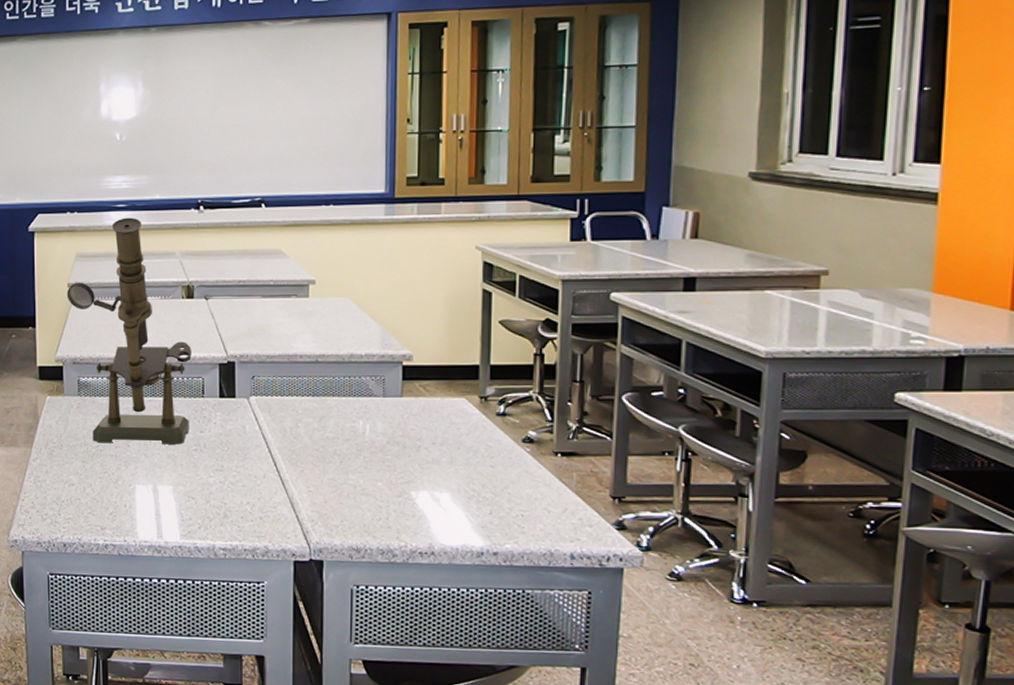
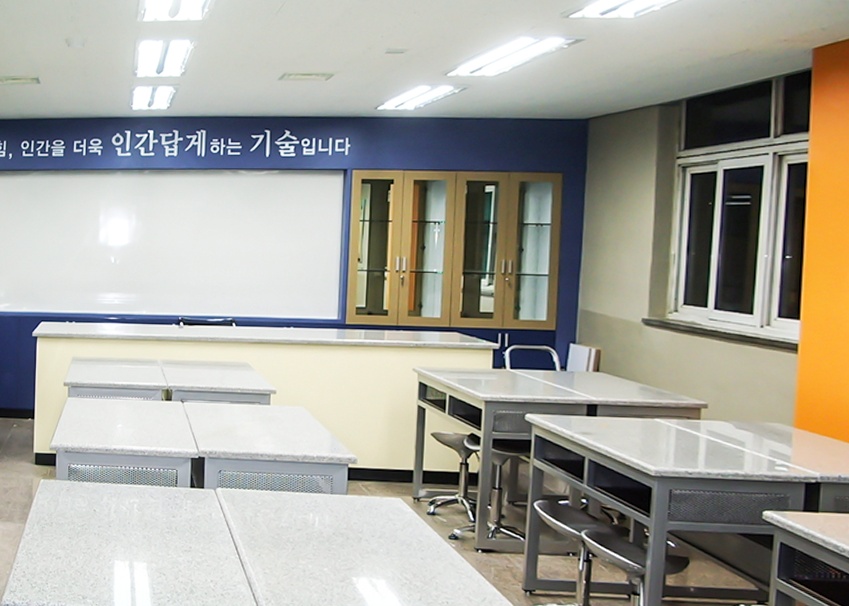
microscope: present [66,217,192,445] -> none [62,329,168,527]

